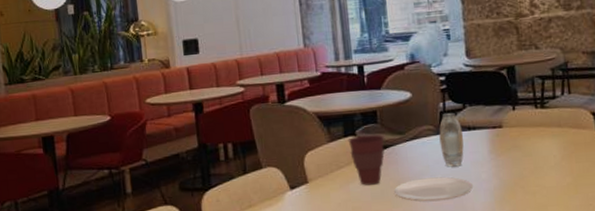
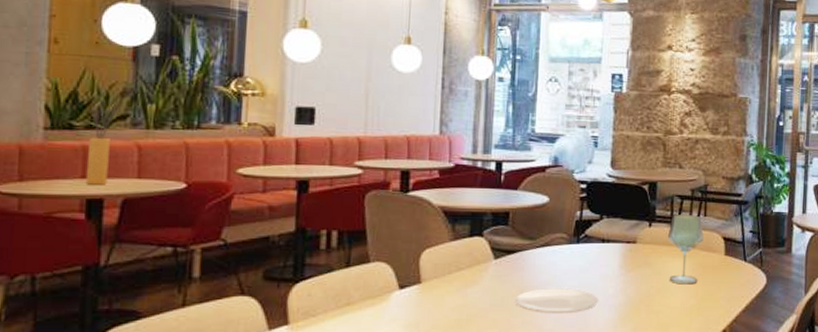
vase: none [33,52,56,126] -> present [85,97,124,186]
cup: present [348,134,385,185] -> none [473,236,513,291]
vase: present [439,112,464,167] -> none [571,222,596,279]
wine glass: none [532,94,571,164] -> present [667,215,704,285]

